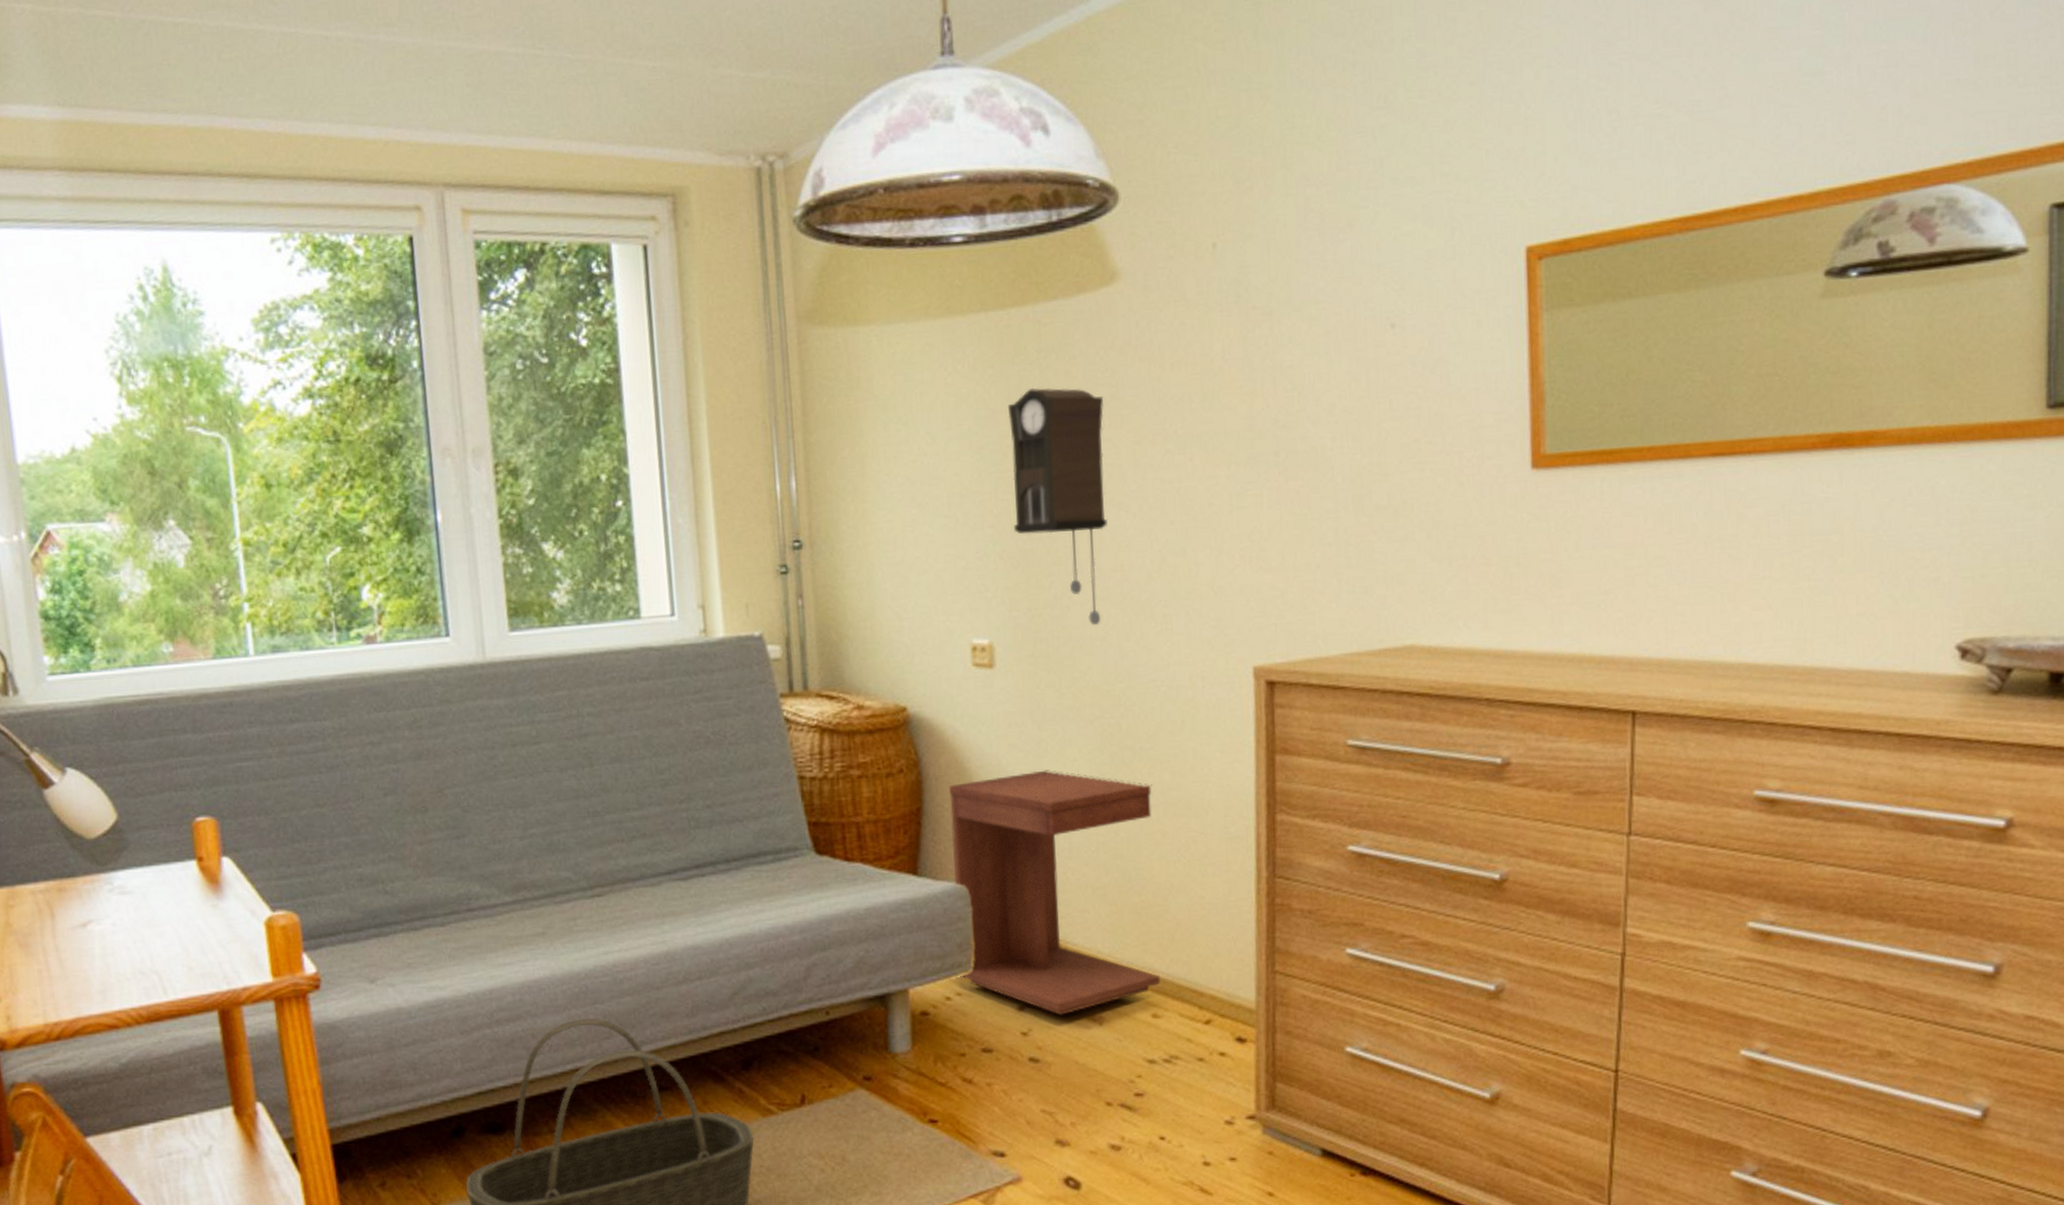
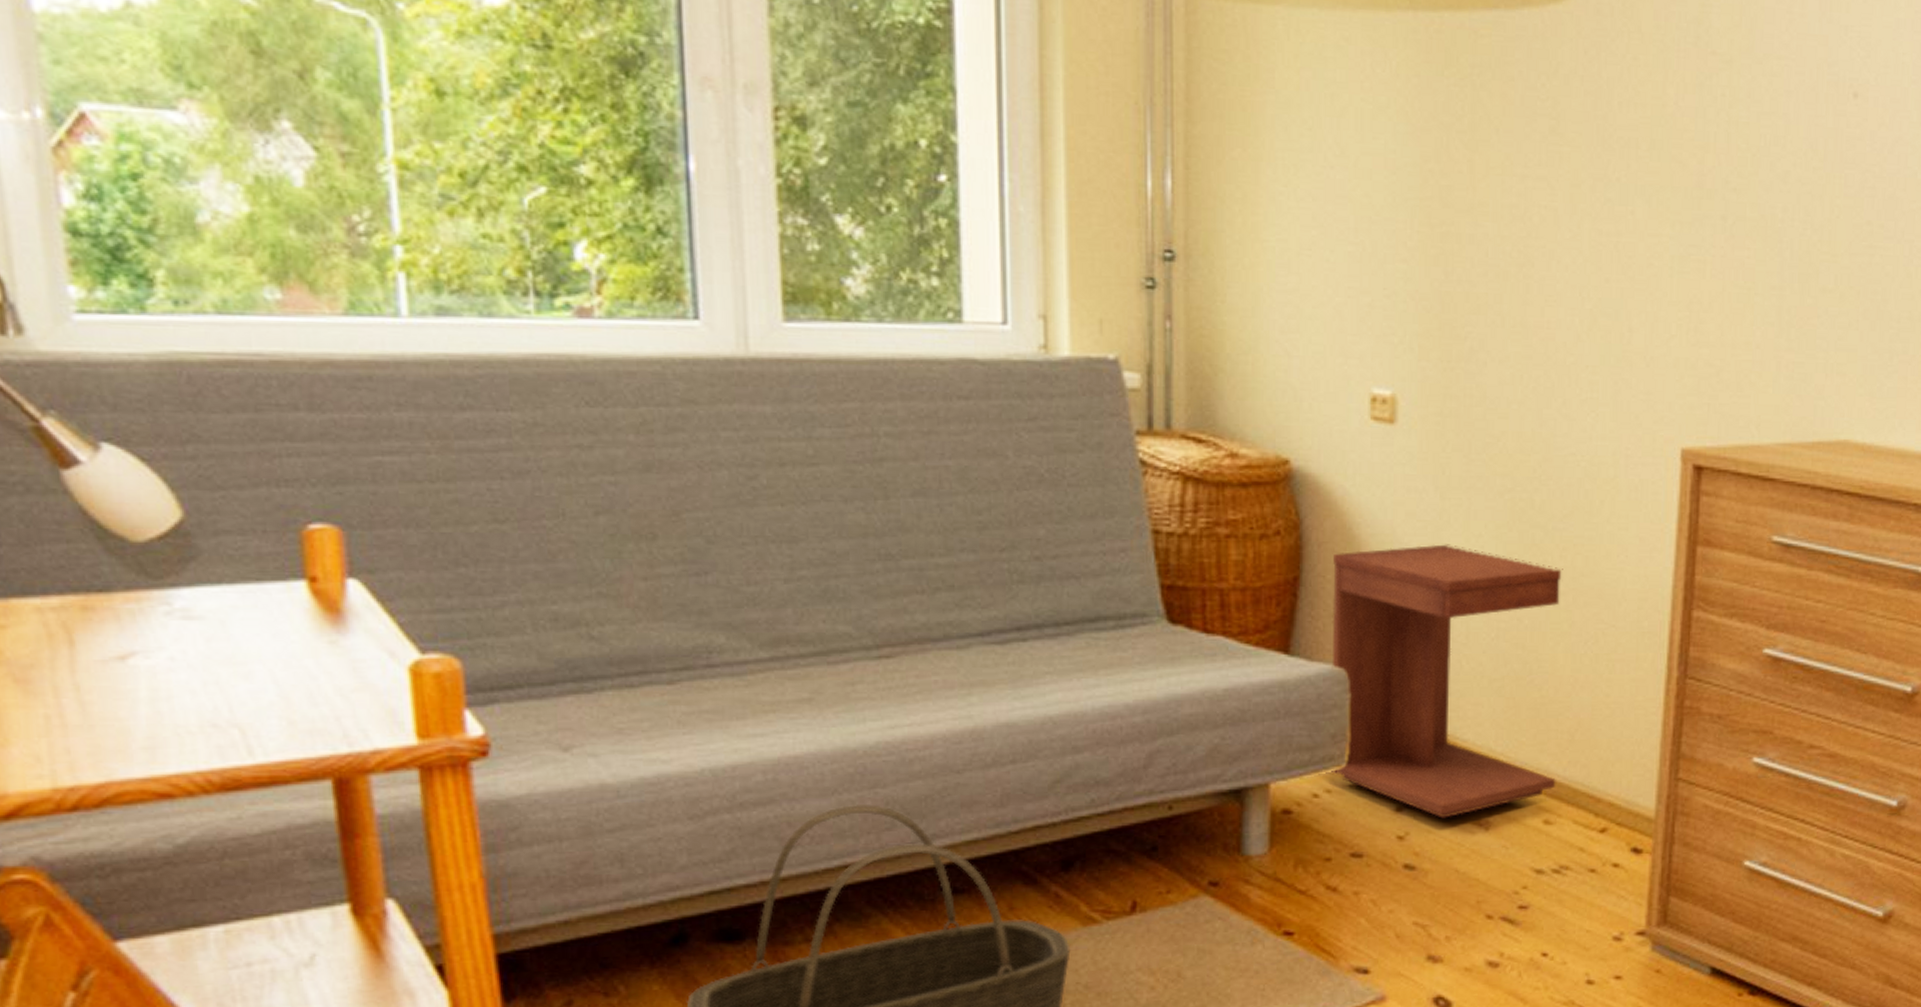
pendulum clock: present [1007,387,1107,625] -> none [1429,107,1541,386]

